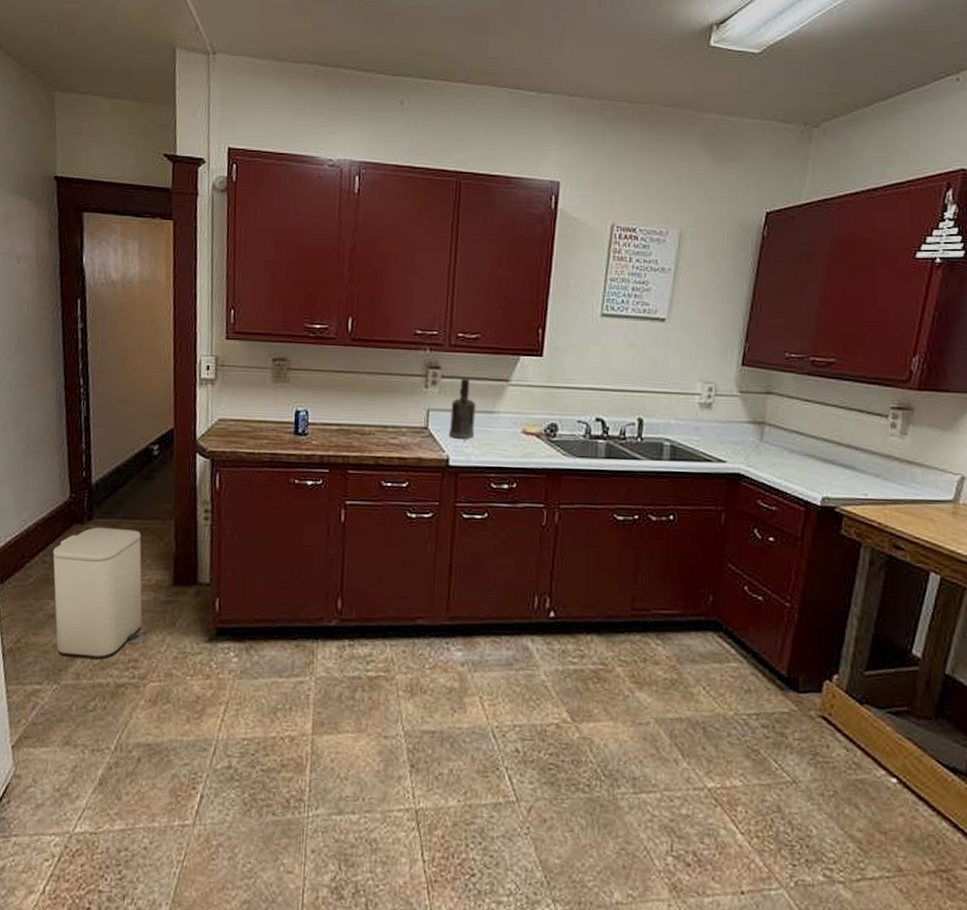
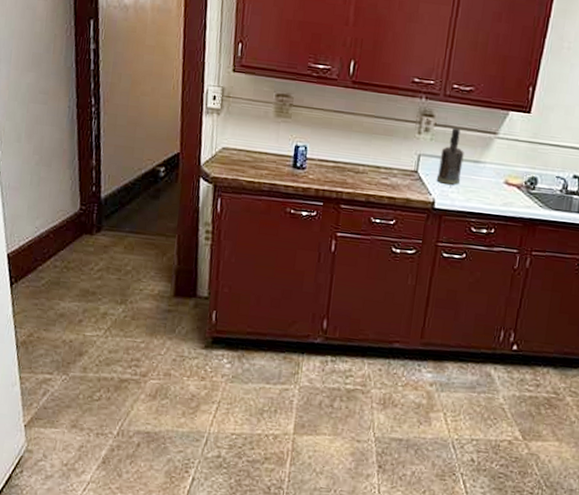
pedal bin: present [53,527,152,660] -> none [63,238,154,357]

